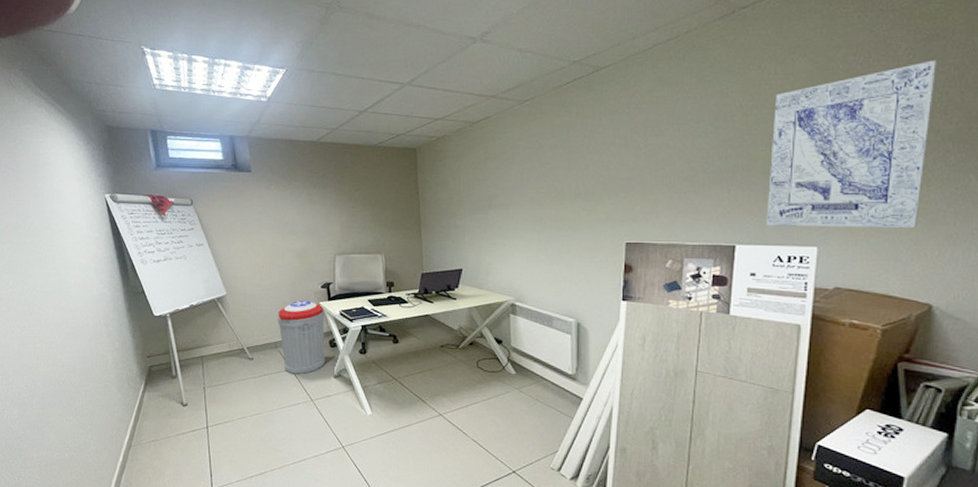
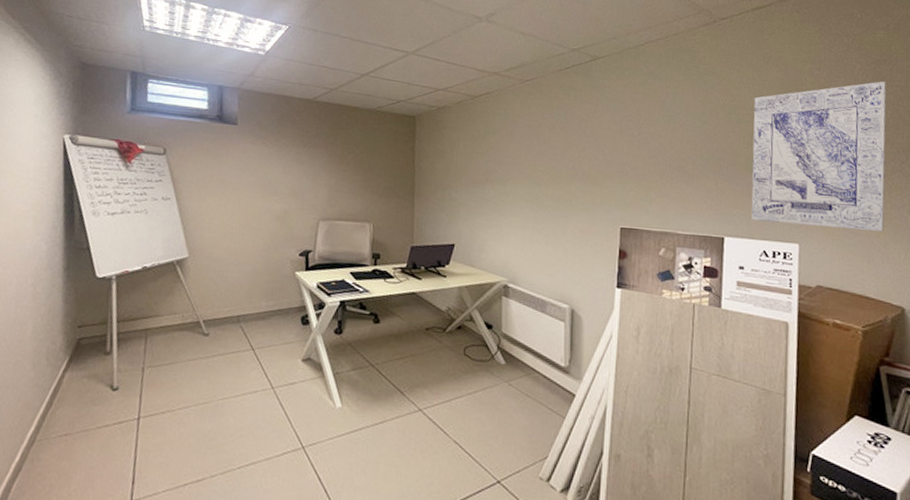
trash can: present [277,301,326,375] -> none [243,269,300,356]

